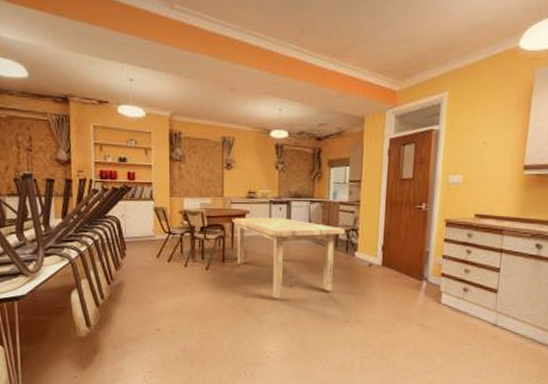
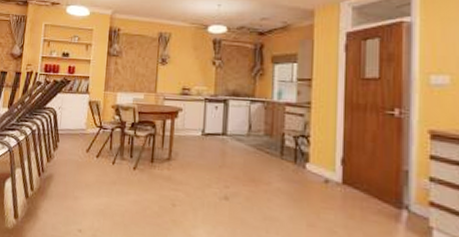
dining table: present [232,217,345,299] -> none [164,115,293,211]

